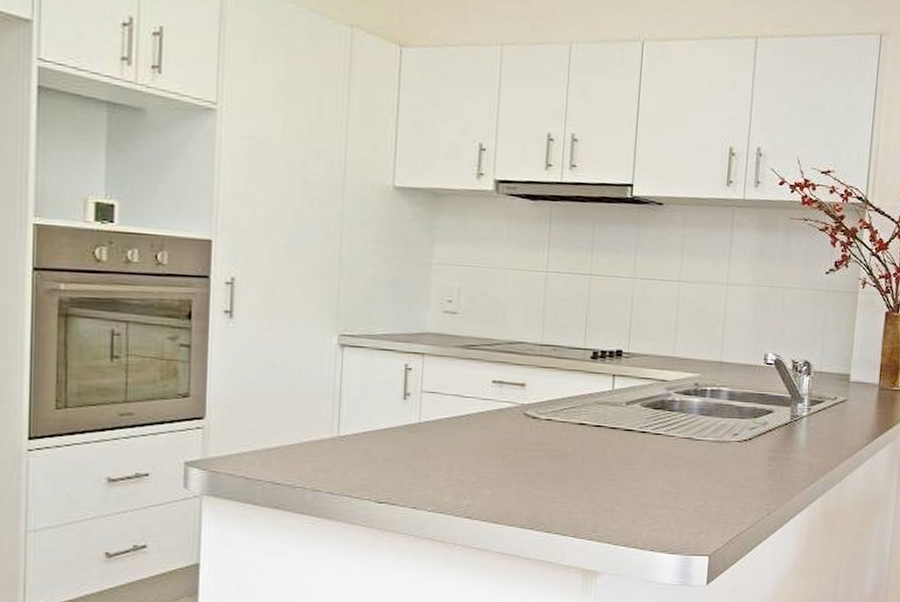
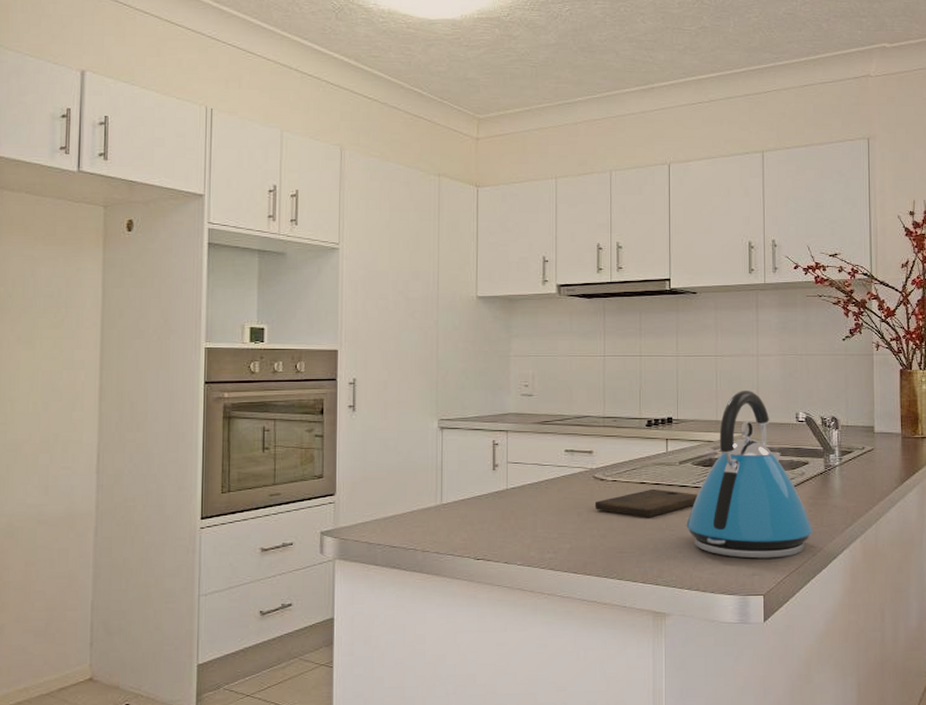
cutting board: none [523,431,645,463] -> present [594,488,698,517]
kettle: none [628,323,771,516] -> present [686,389,813,559]

